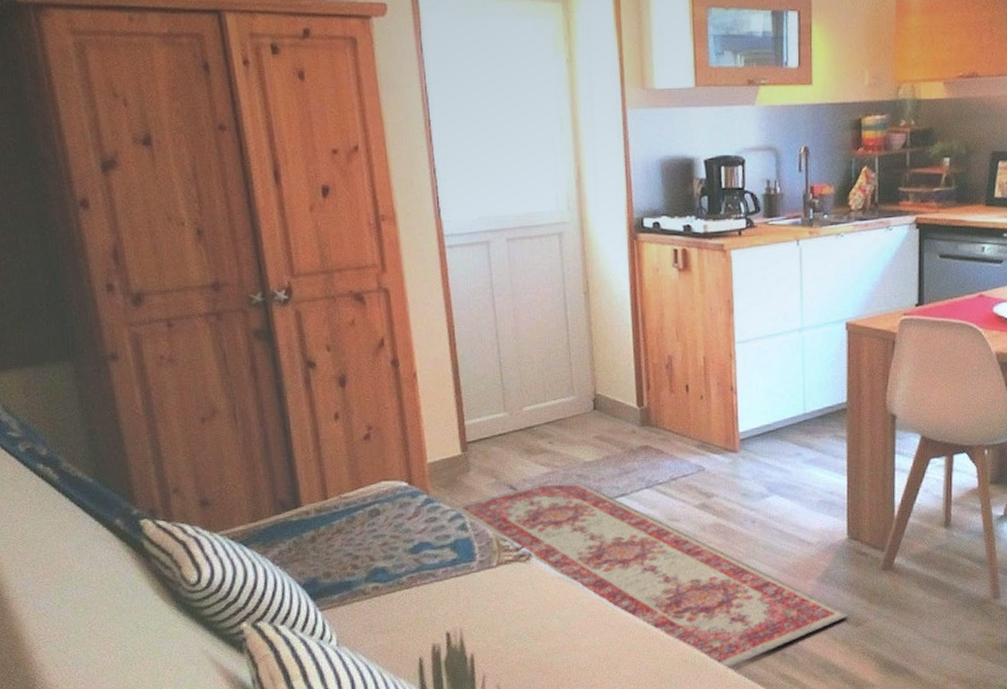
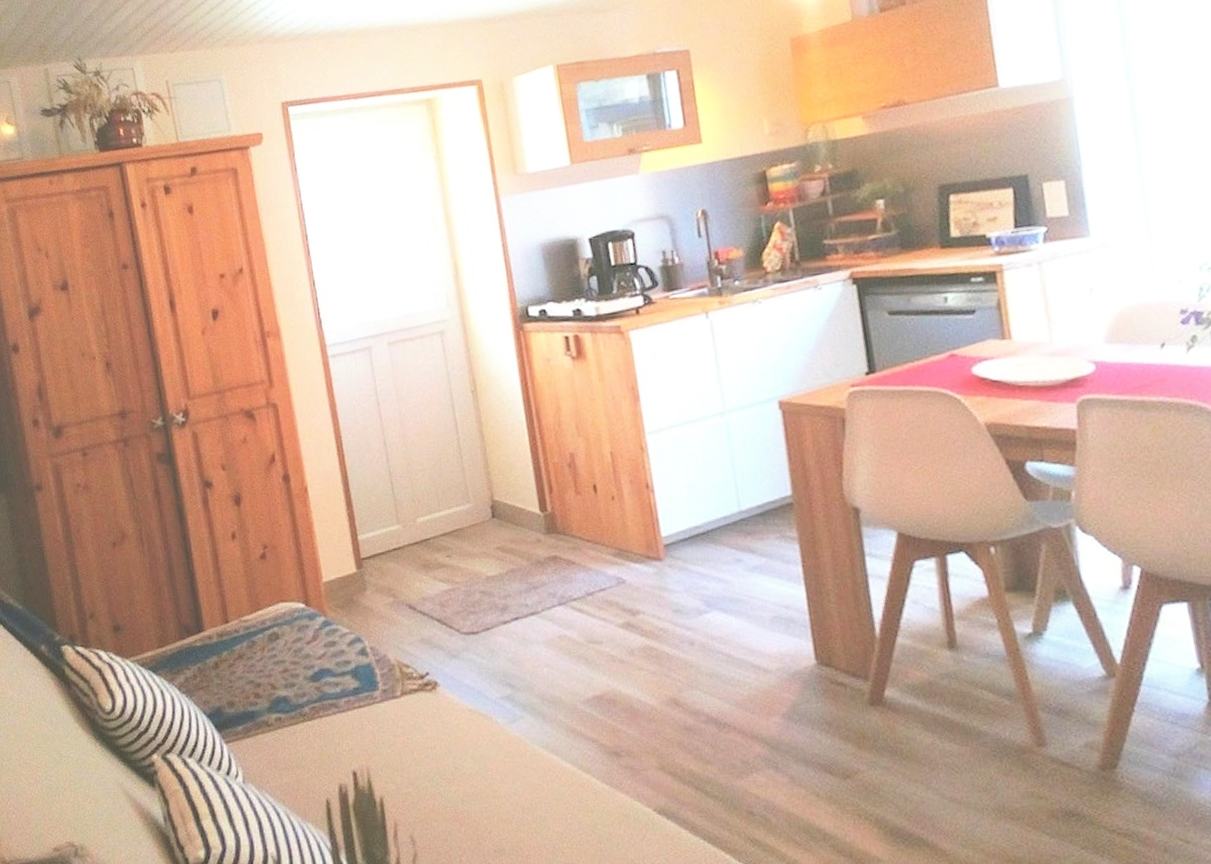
rug: present [452,477,848,669] -> none [350,594,831,829]

